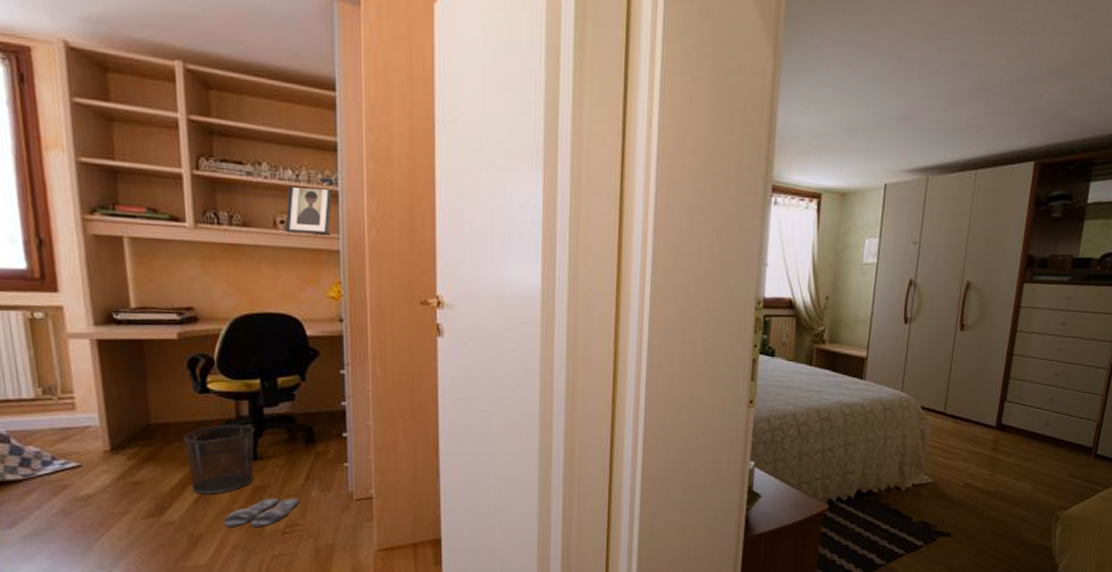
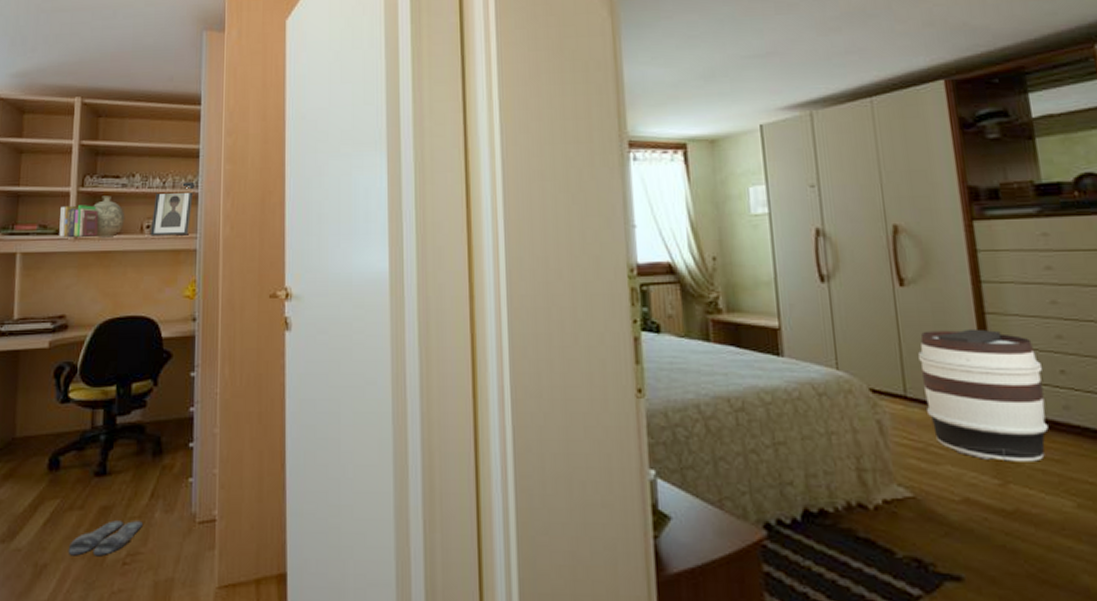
books: none [172,189,222,228] -> present [59,205,98,238]
waste bin: present [183,424,255,495] -> none [42,436,107,516]
decorative vase: none [213,182,254,230] -> present [93,195,126,238]
barrel: none [956,365,1039,460] -> present [918,328,1049,462]

